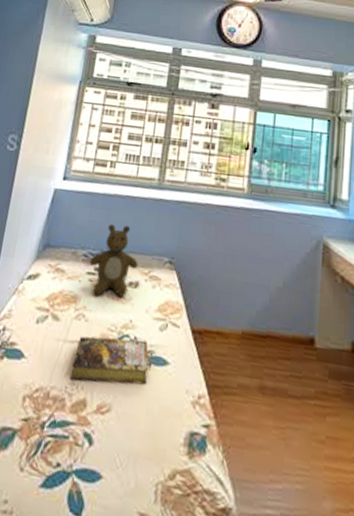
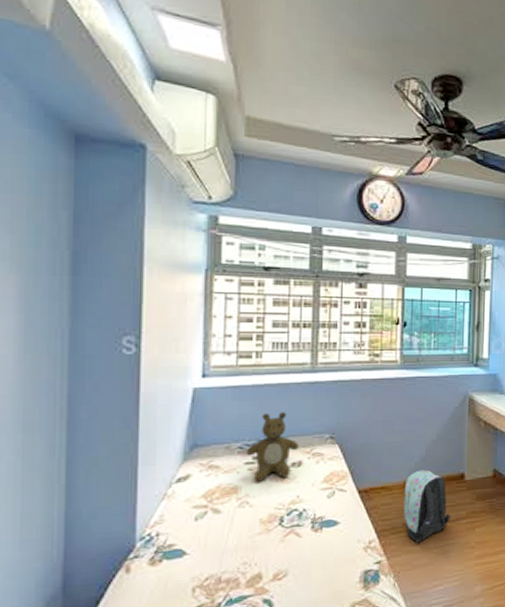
book: present [70,336,149,384] -> none [241,509,320,562]
backpack: none [239,321,296,415] -> present [404,469,451,543]

